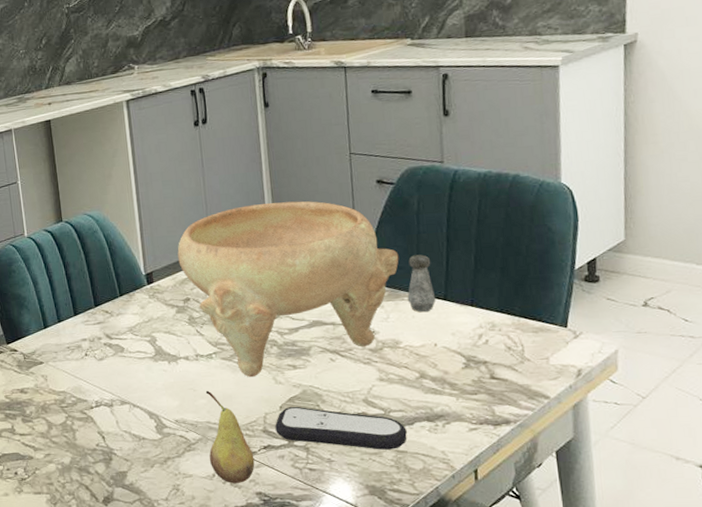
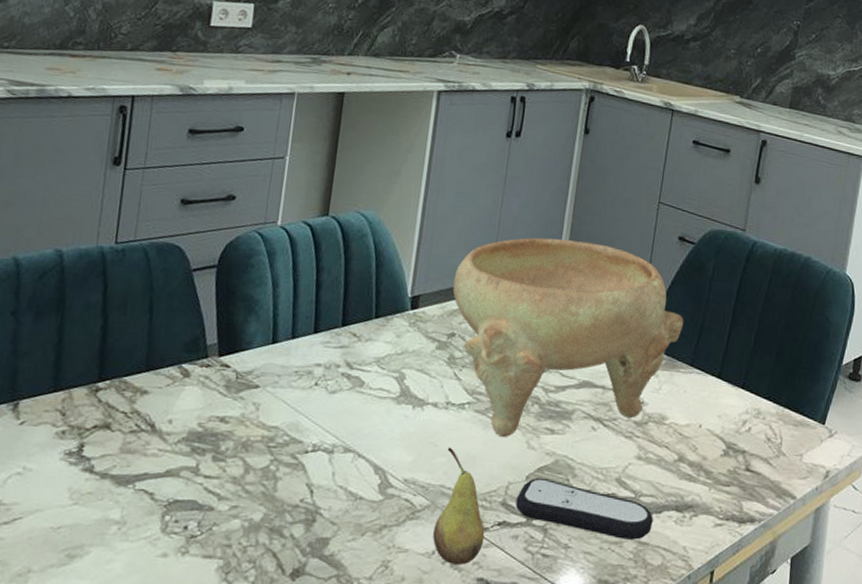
salt shaker: present [407,254,436,313] -> none [683,324,714,389]

